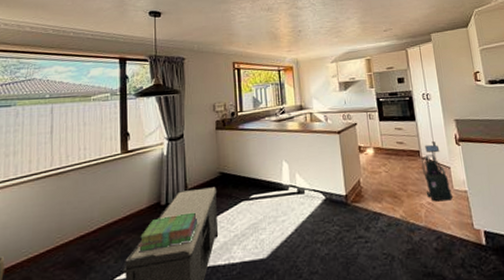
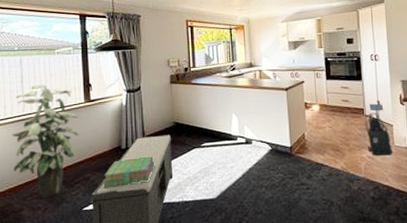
indoor plant: none [35,134,114,268] -> present [11,84,79,198]

